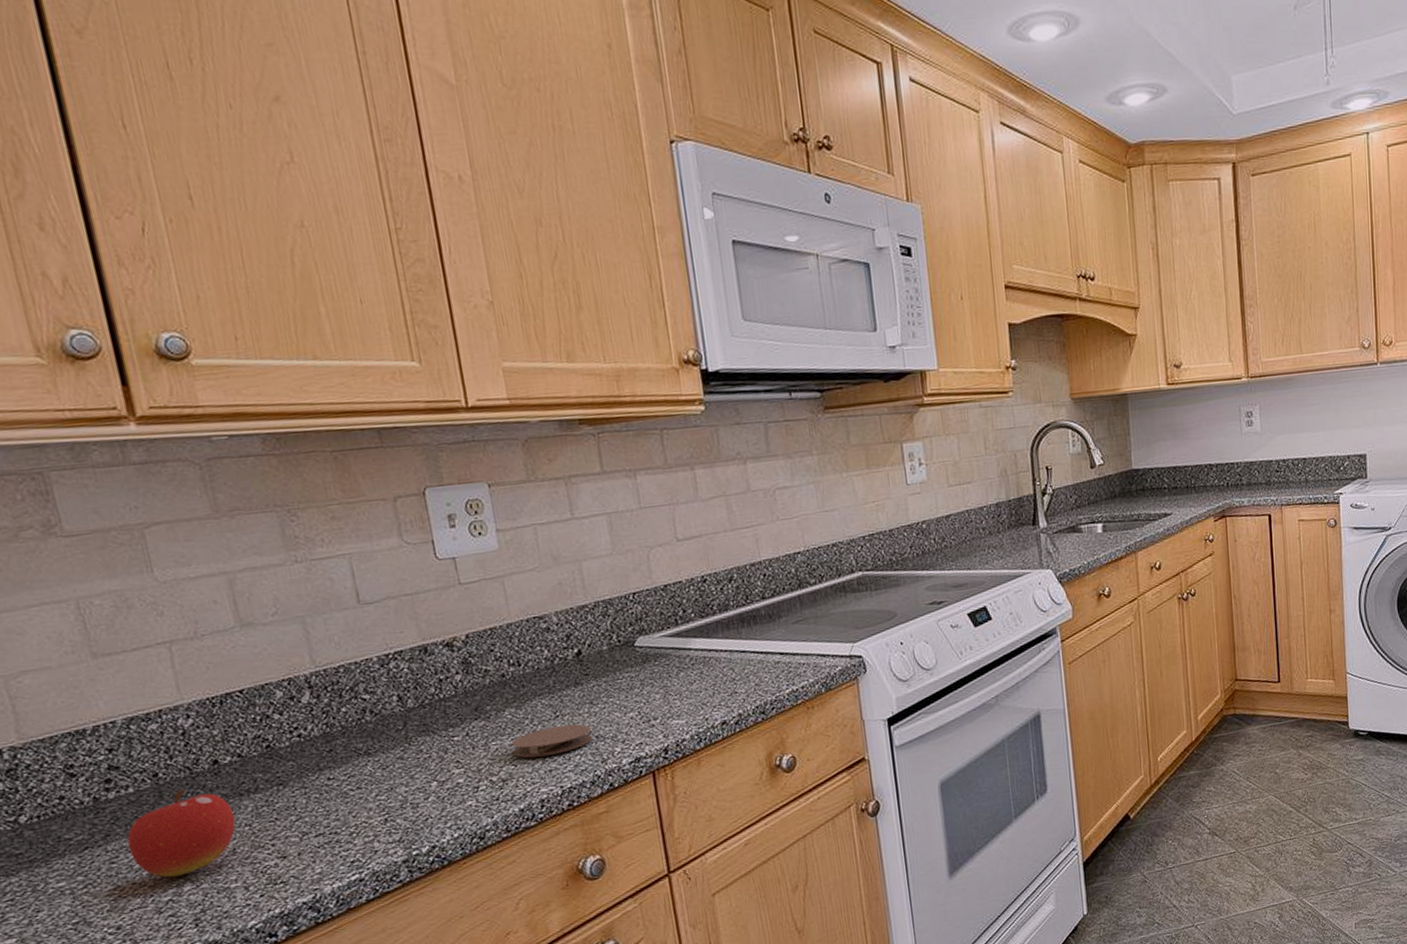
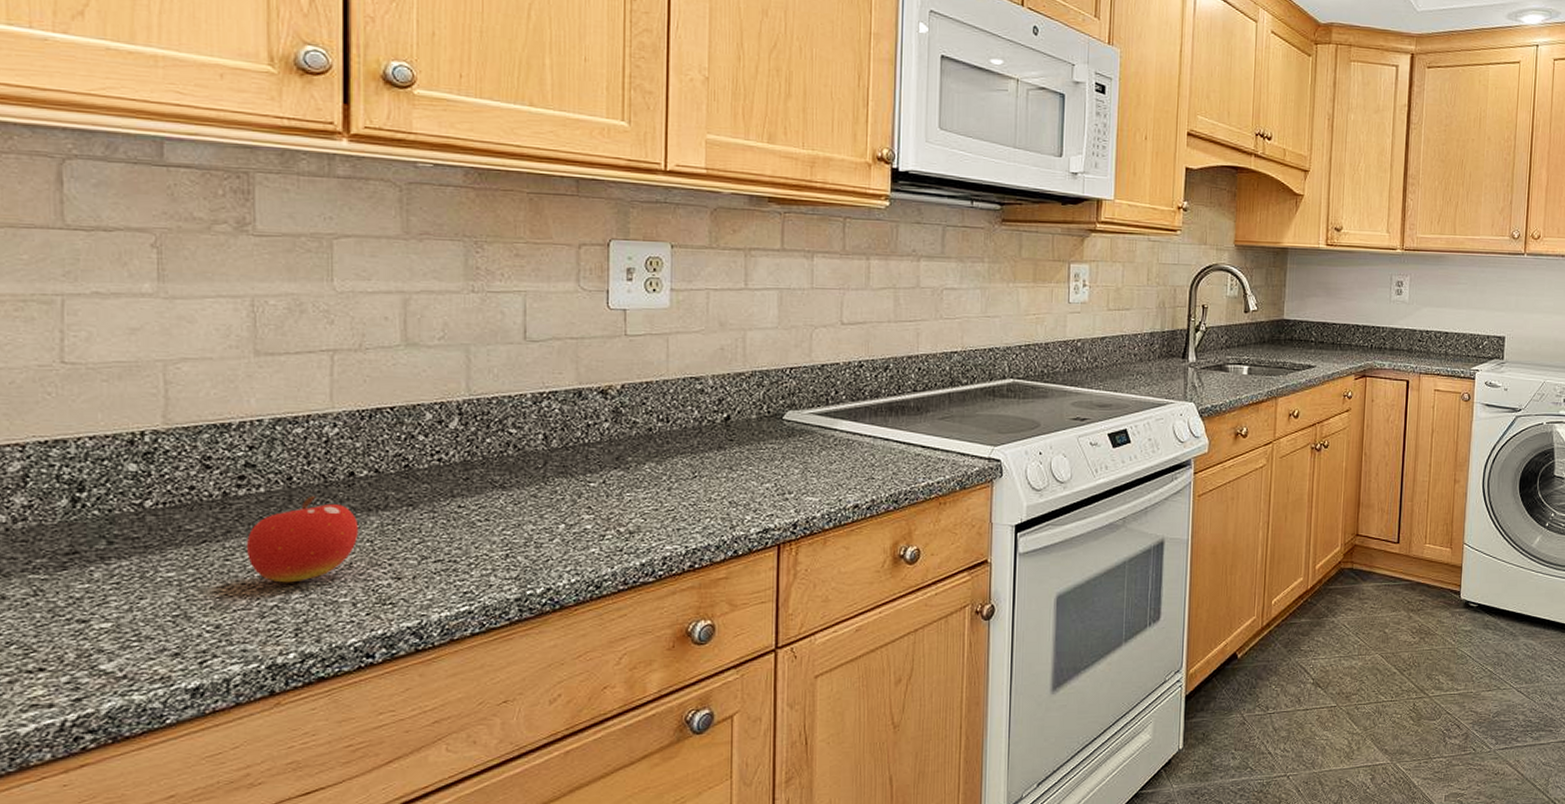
coaster: present [511,724,593,758] -> none [645,487,725,514]

